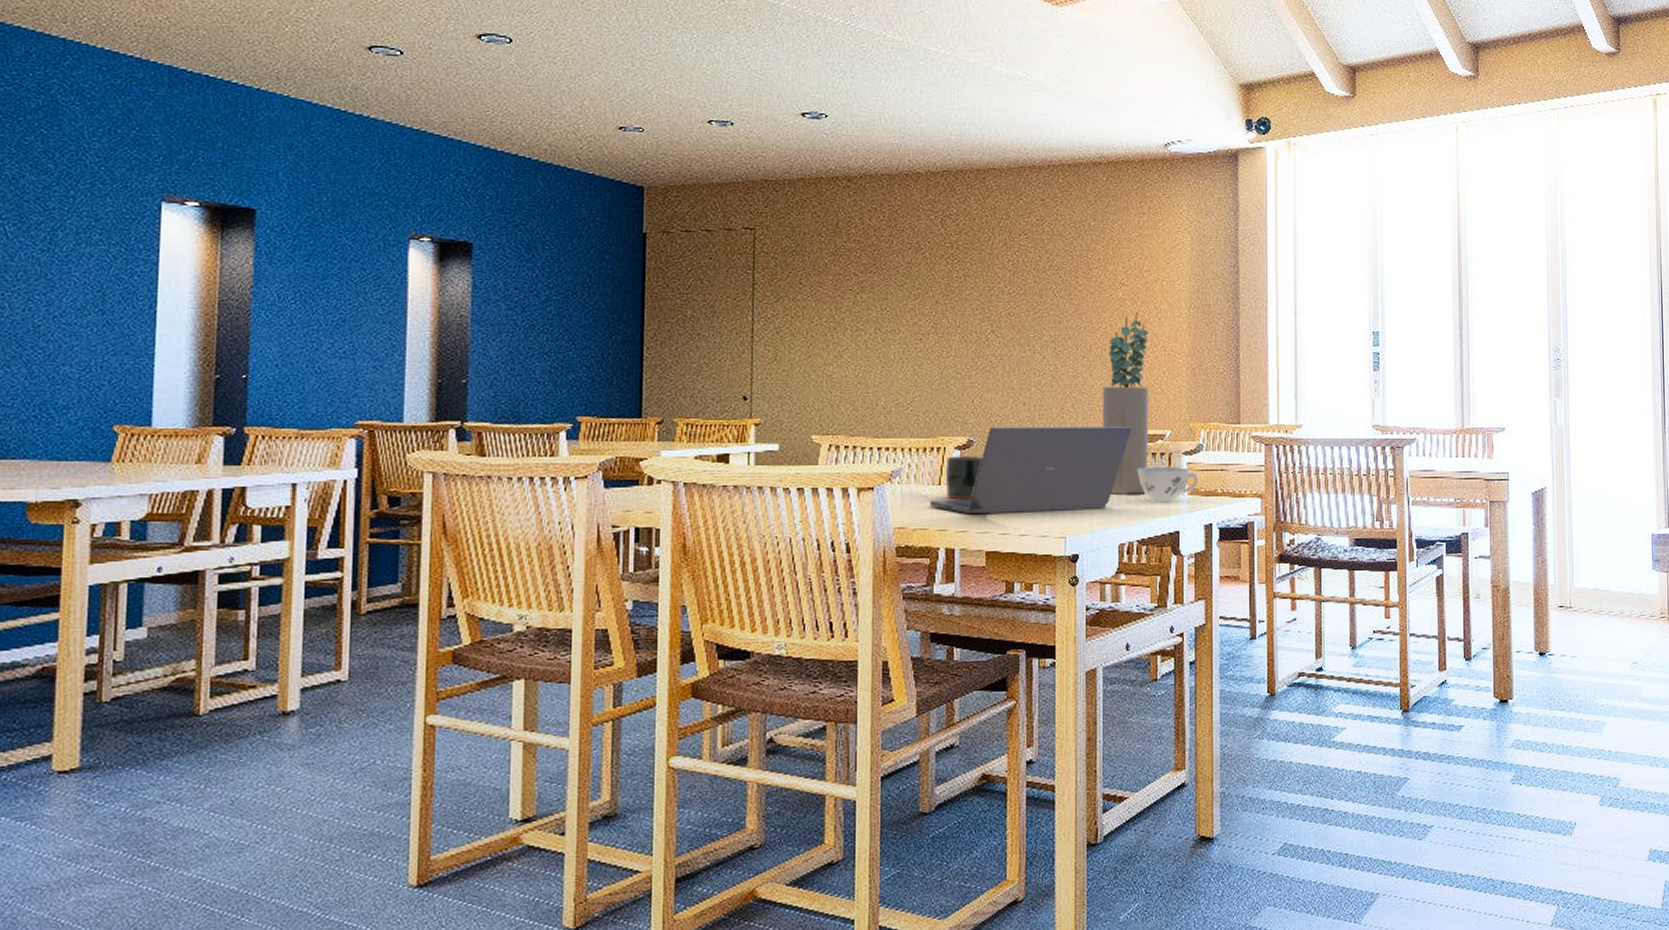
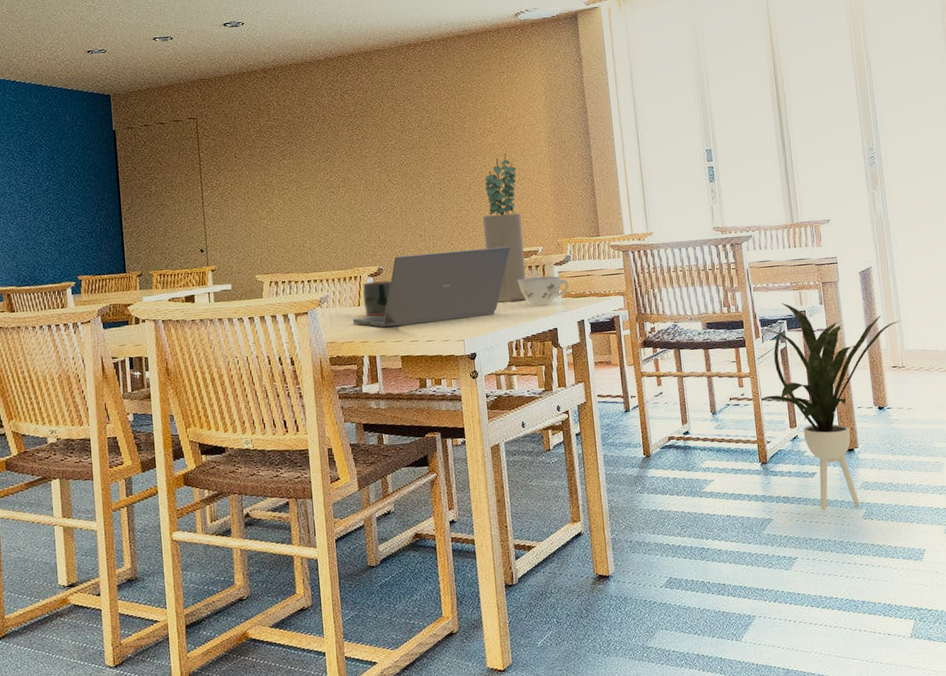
house plant: none [1408,521,1572,771] -> present [761,302,900,511]

